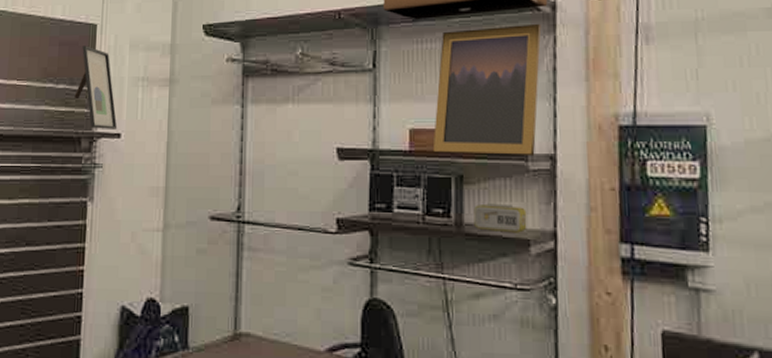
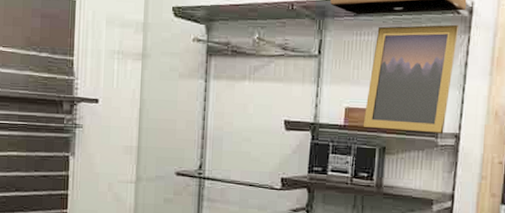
picture frame: present [74,46,118,131] -> none [56,19,96,96]
clock: present [474,203,527,233] -> none [391,170,433,194]

